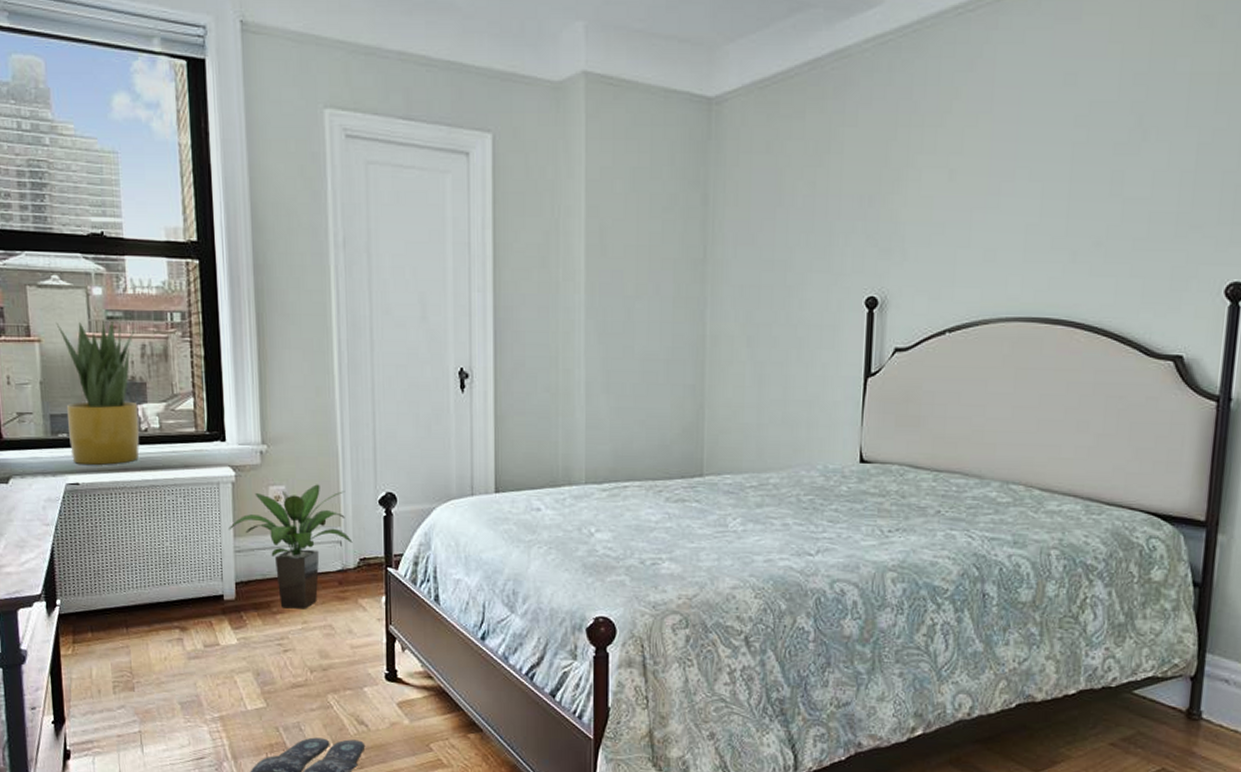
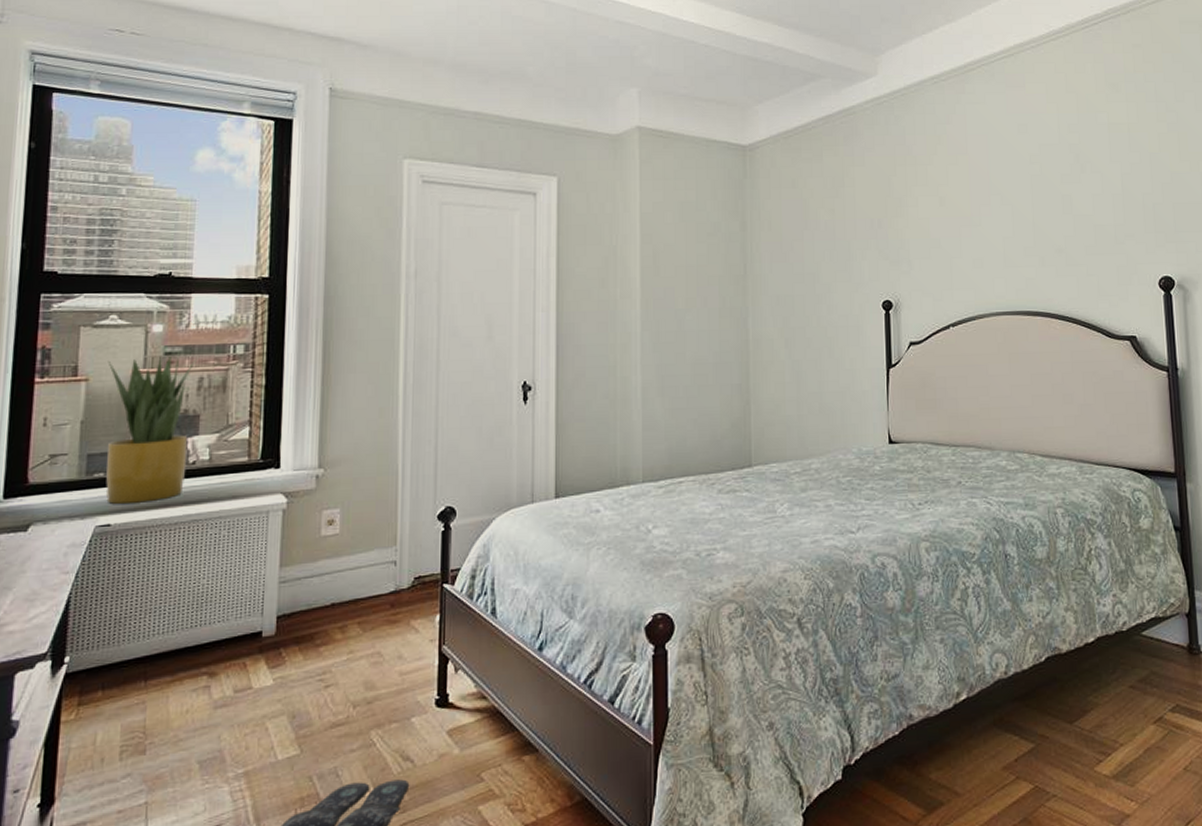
potted plant: present [229,484,353,609] -> none [275,504,408,639]

